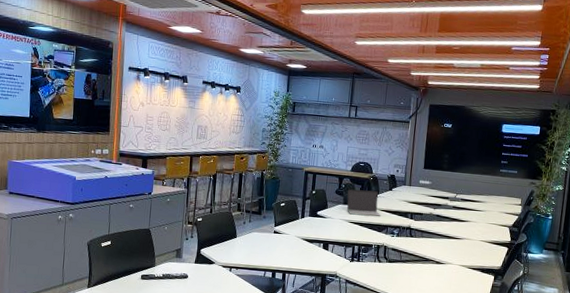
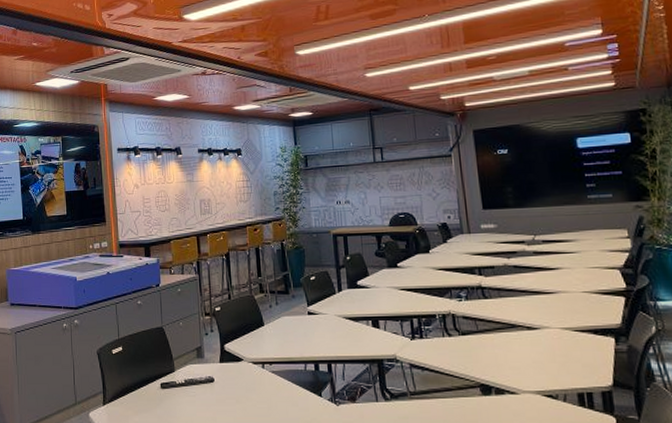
laptop: present [347,189,381,216] -> none [390,246,439,280]

